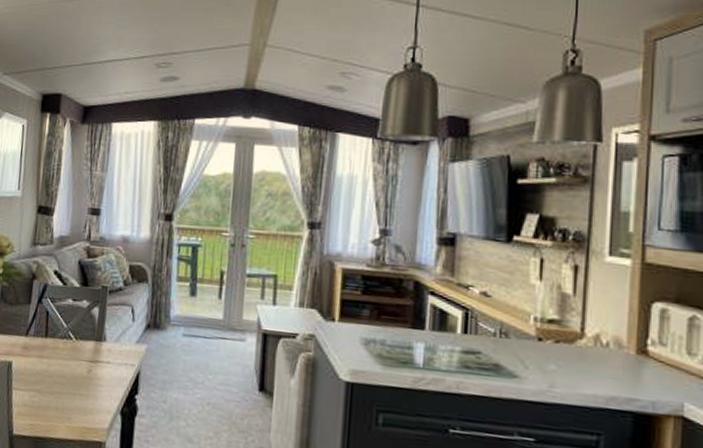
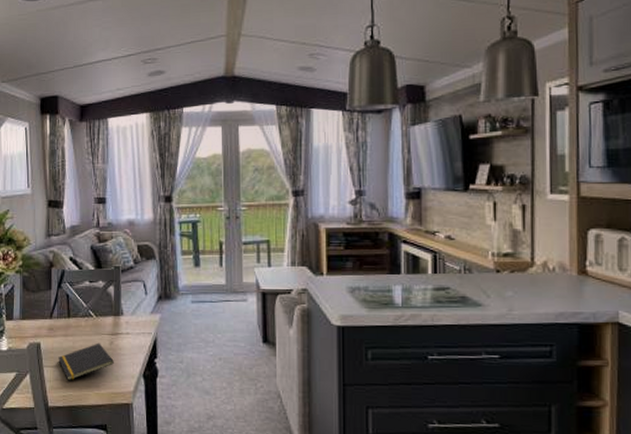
notepad: none [29,369,90,409] -> present [58,342,114,381]

